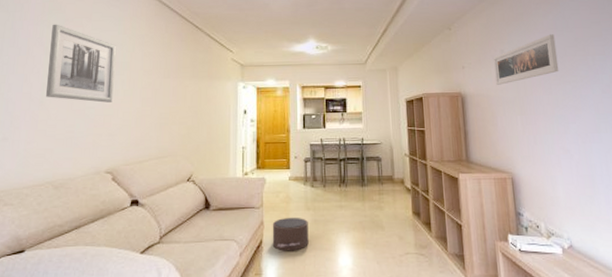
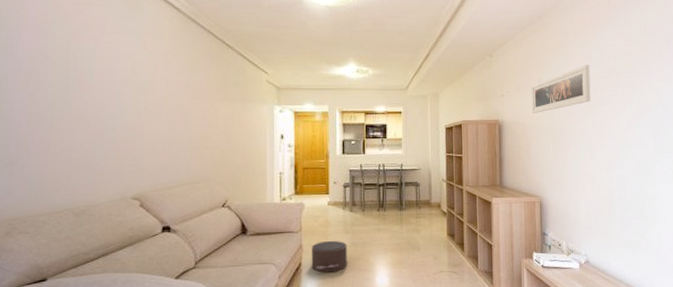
wall art: present [45,24,116,103] -> none [56,35,136,125]

